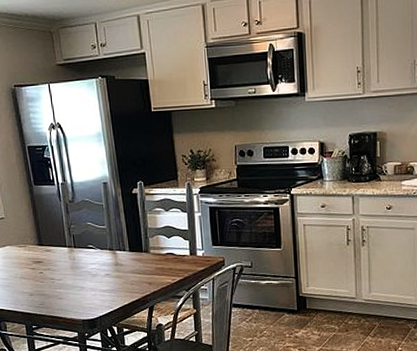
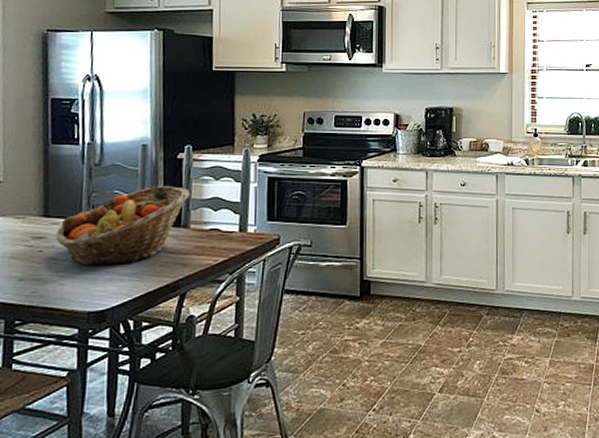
fruit basket: none [49,217,146,284] -> present [55,185,189,266]

